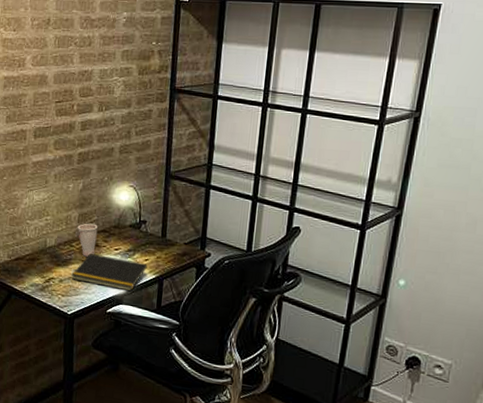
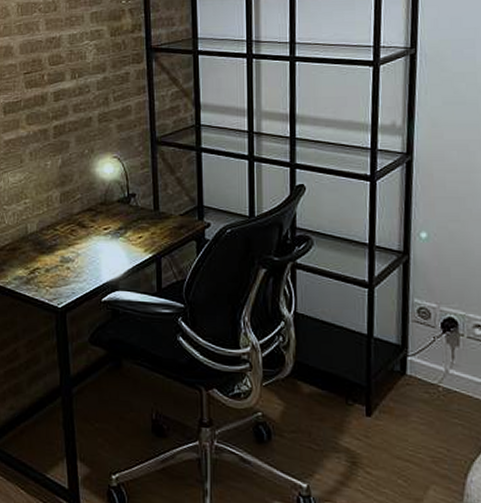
notepad: present [71,254,148,292] -> none [58,236,142,275]
cup: present [77,223,98,257] -> none [60,202,83,240]

